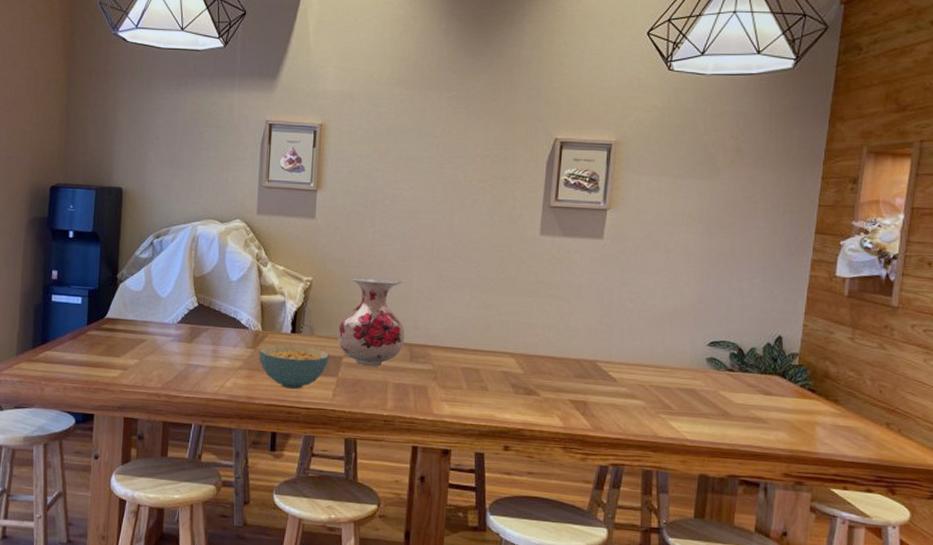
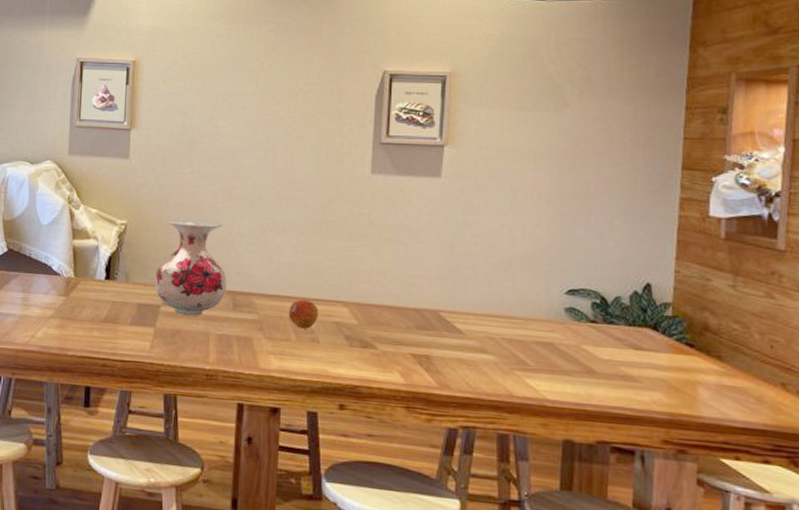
cereal bowl: present [259,344,330,390] -> none [71,292,147,341]
fruit: none [460,351,488,378] -> present [288,299,319,329]

